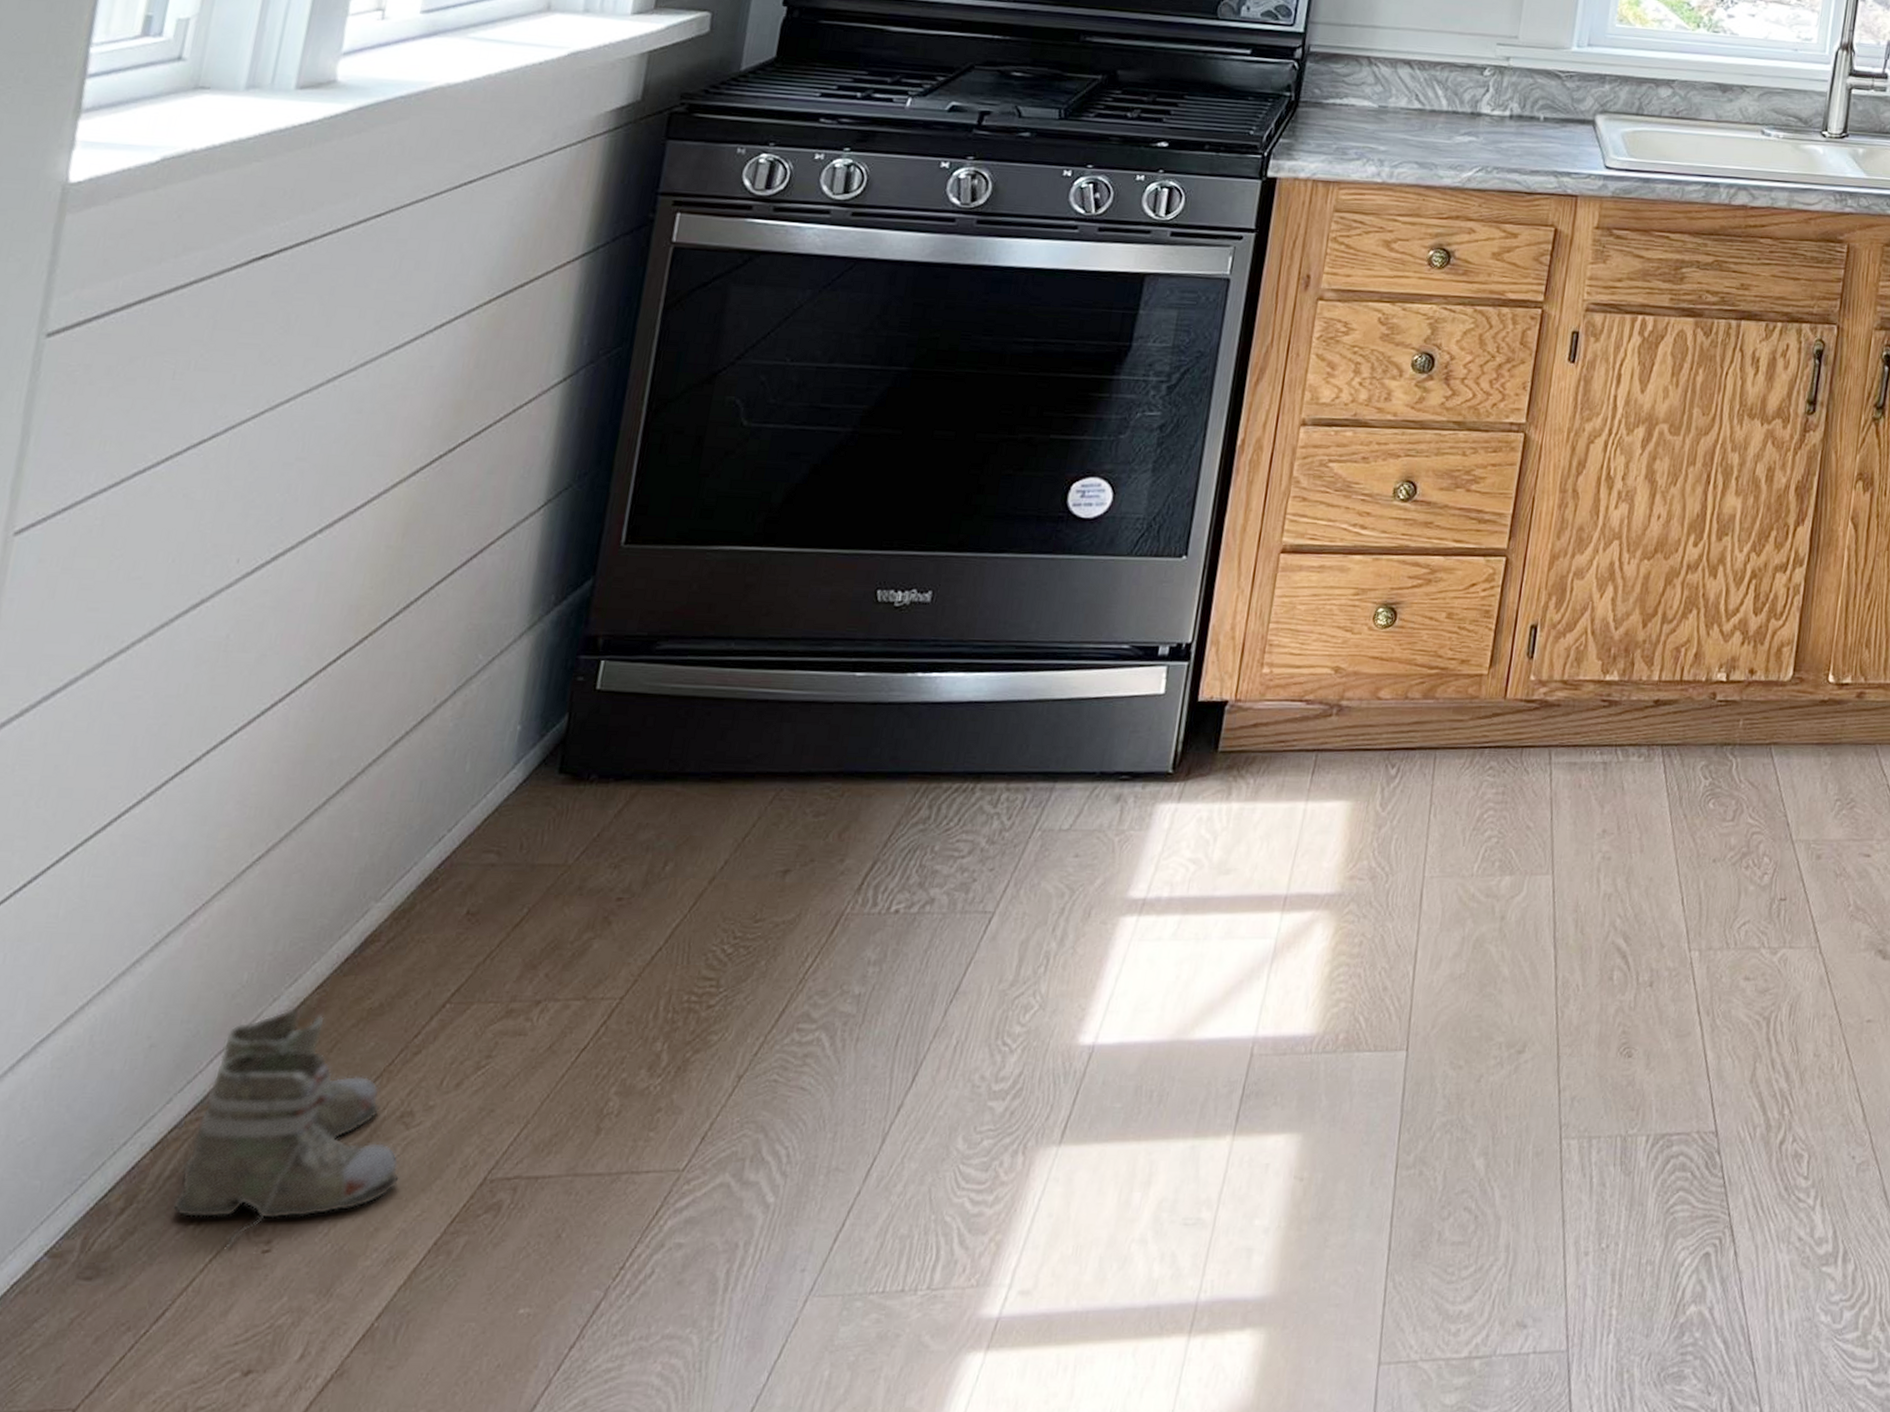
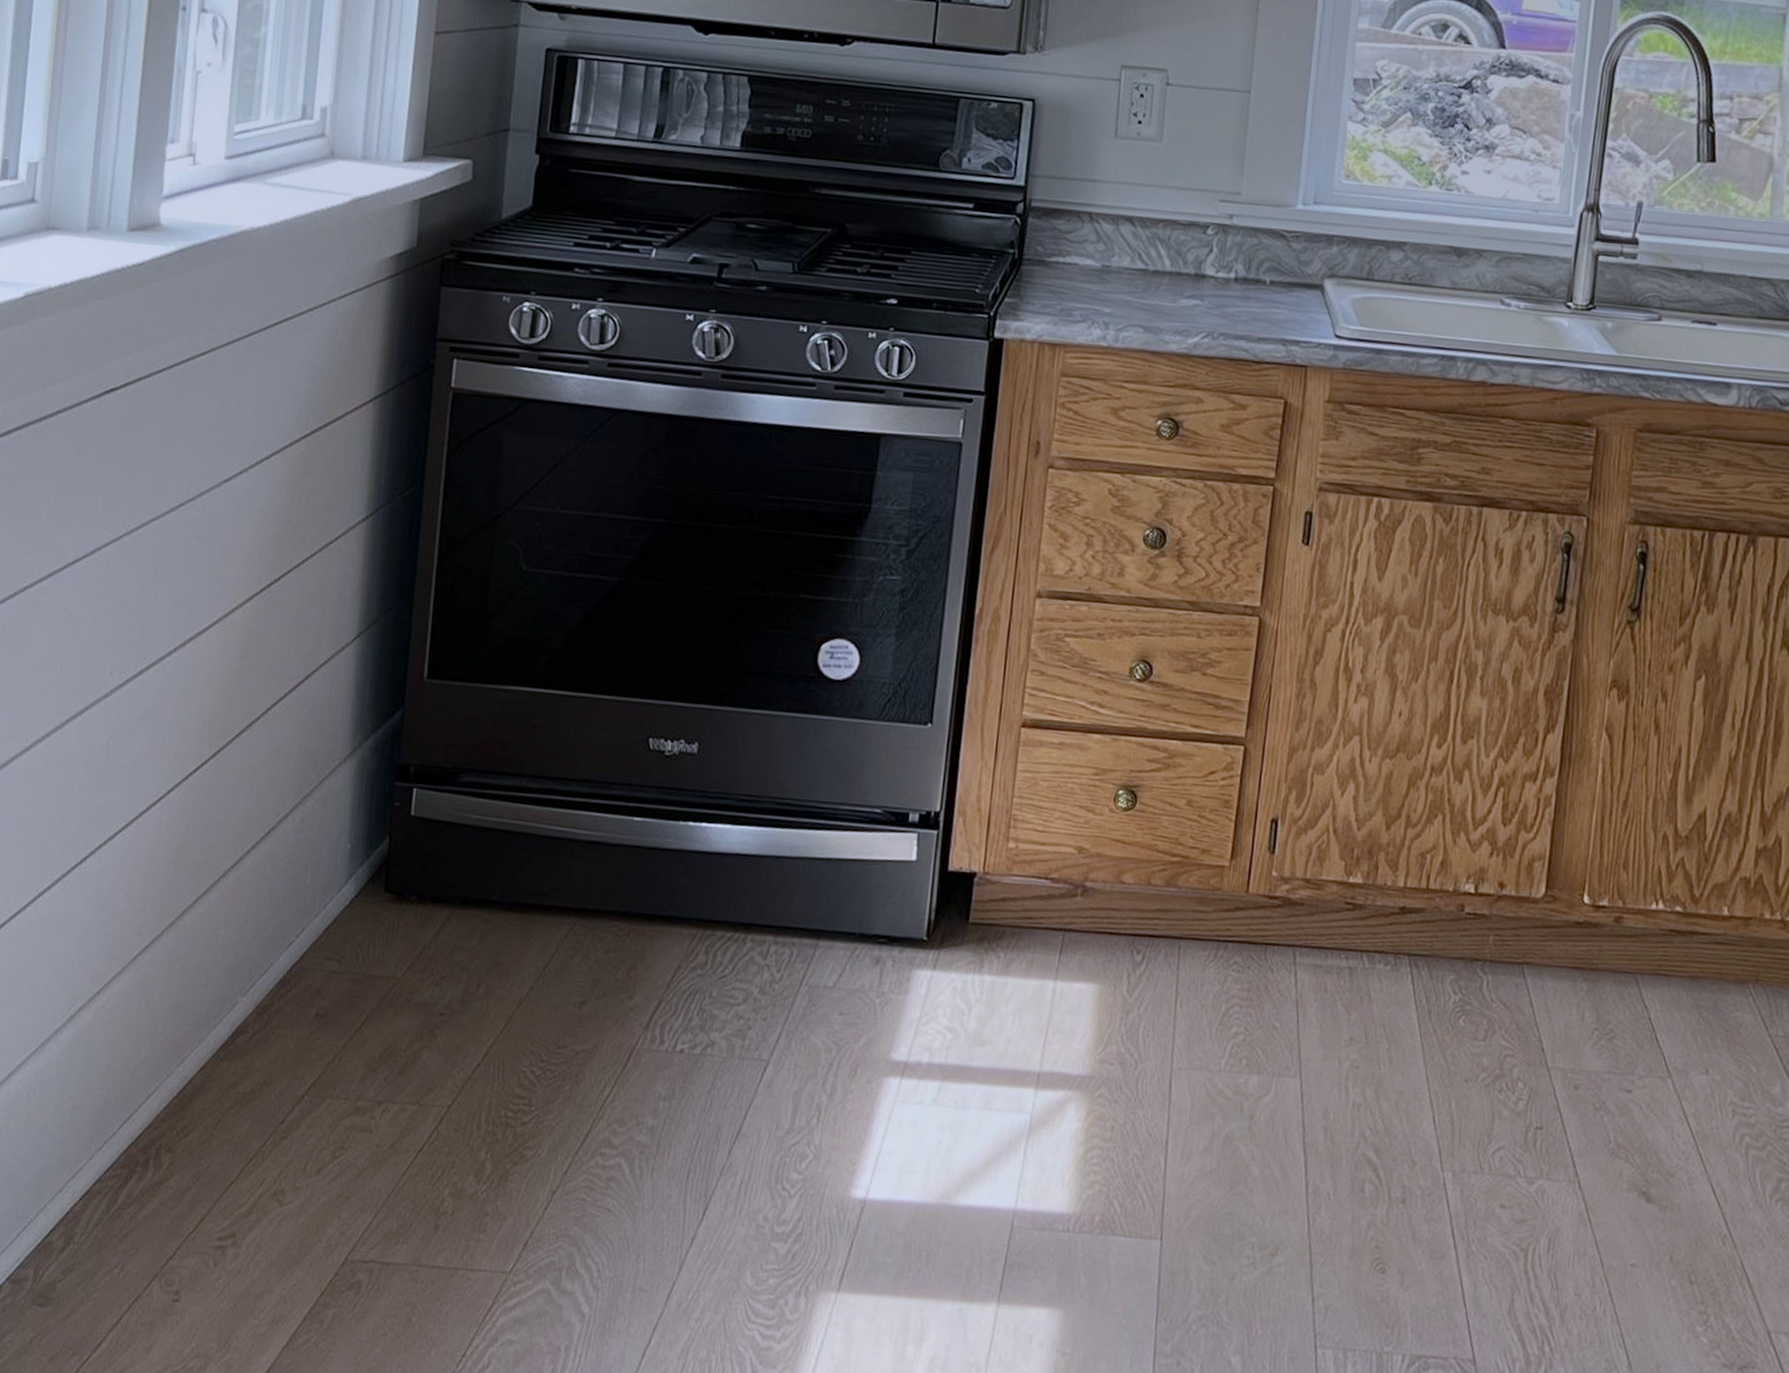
boots: present [172,1007,401,1247] -> none [100,1085,278,1293]

